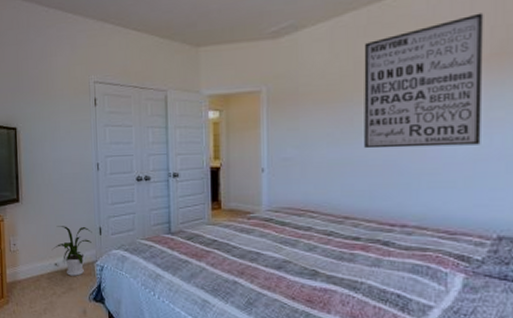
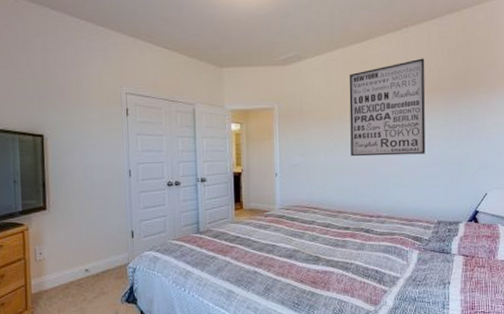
house plant: present [51,226,92,276] -> none [82,231,124,280]

